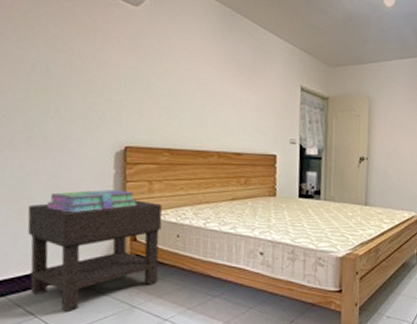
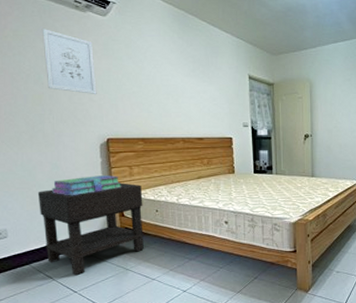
wall art: none [56,13,119,94] -> present [42,29,97,94]

